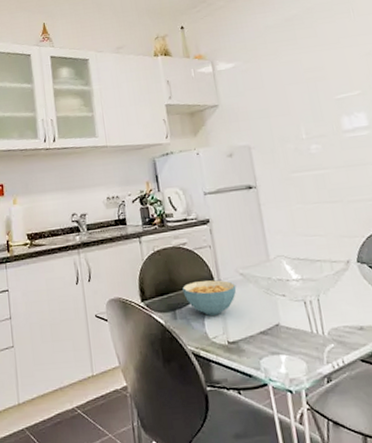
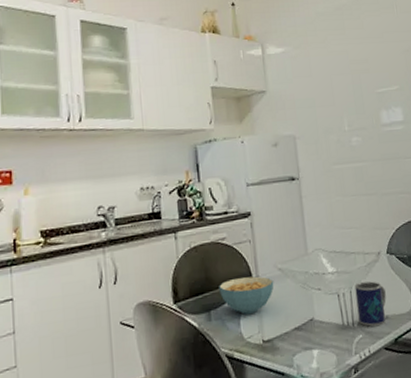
mug: none [322,290,360,337] -> present [354,281,387,327]

